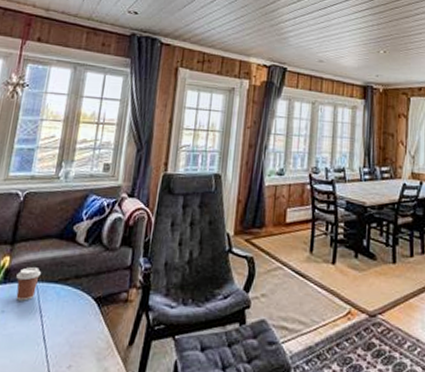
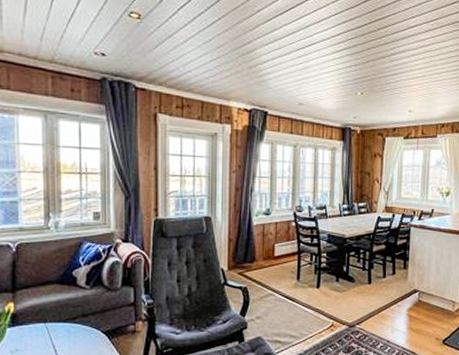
coffee cup: present [16,267,42,301] -> none [24,311,49,340]

